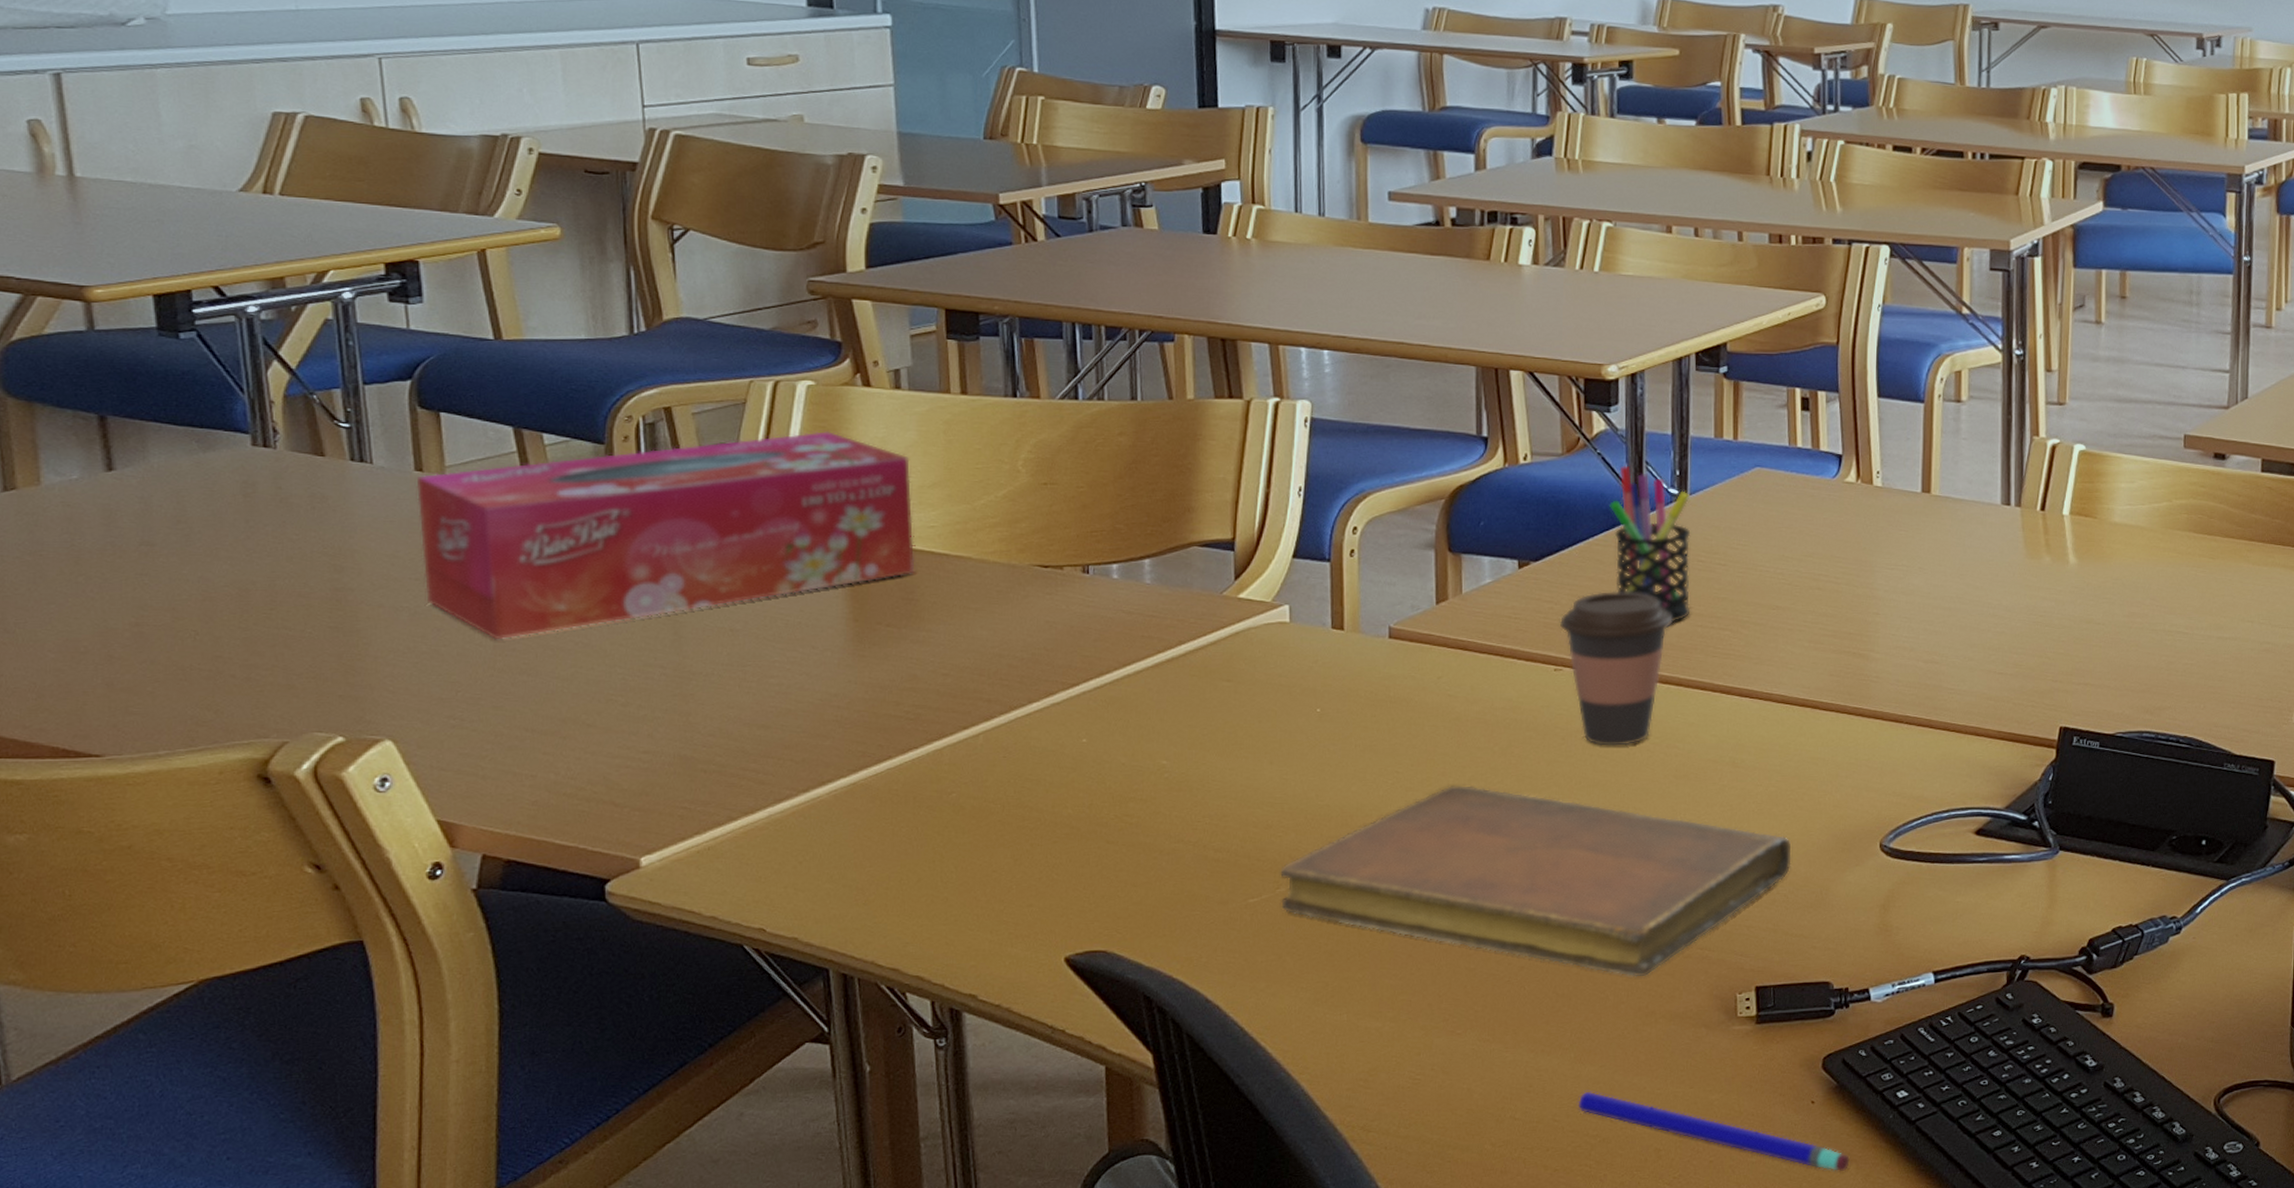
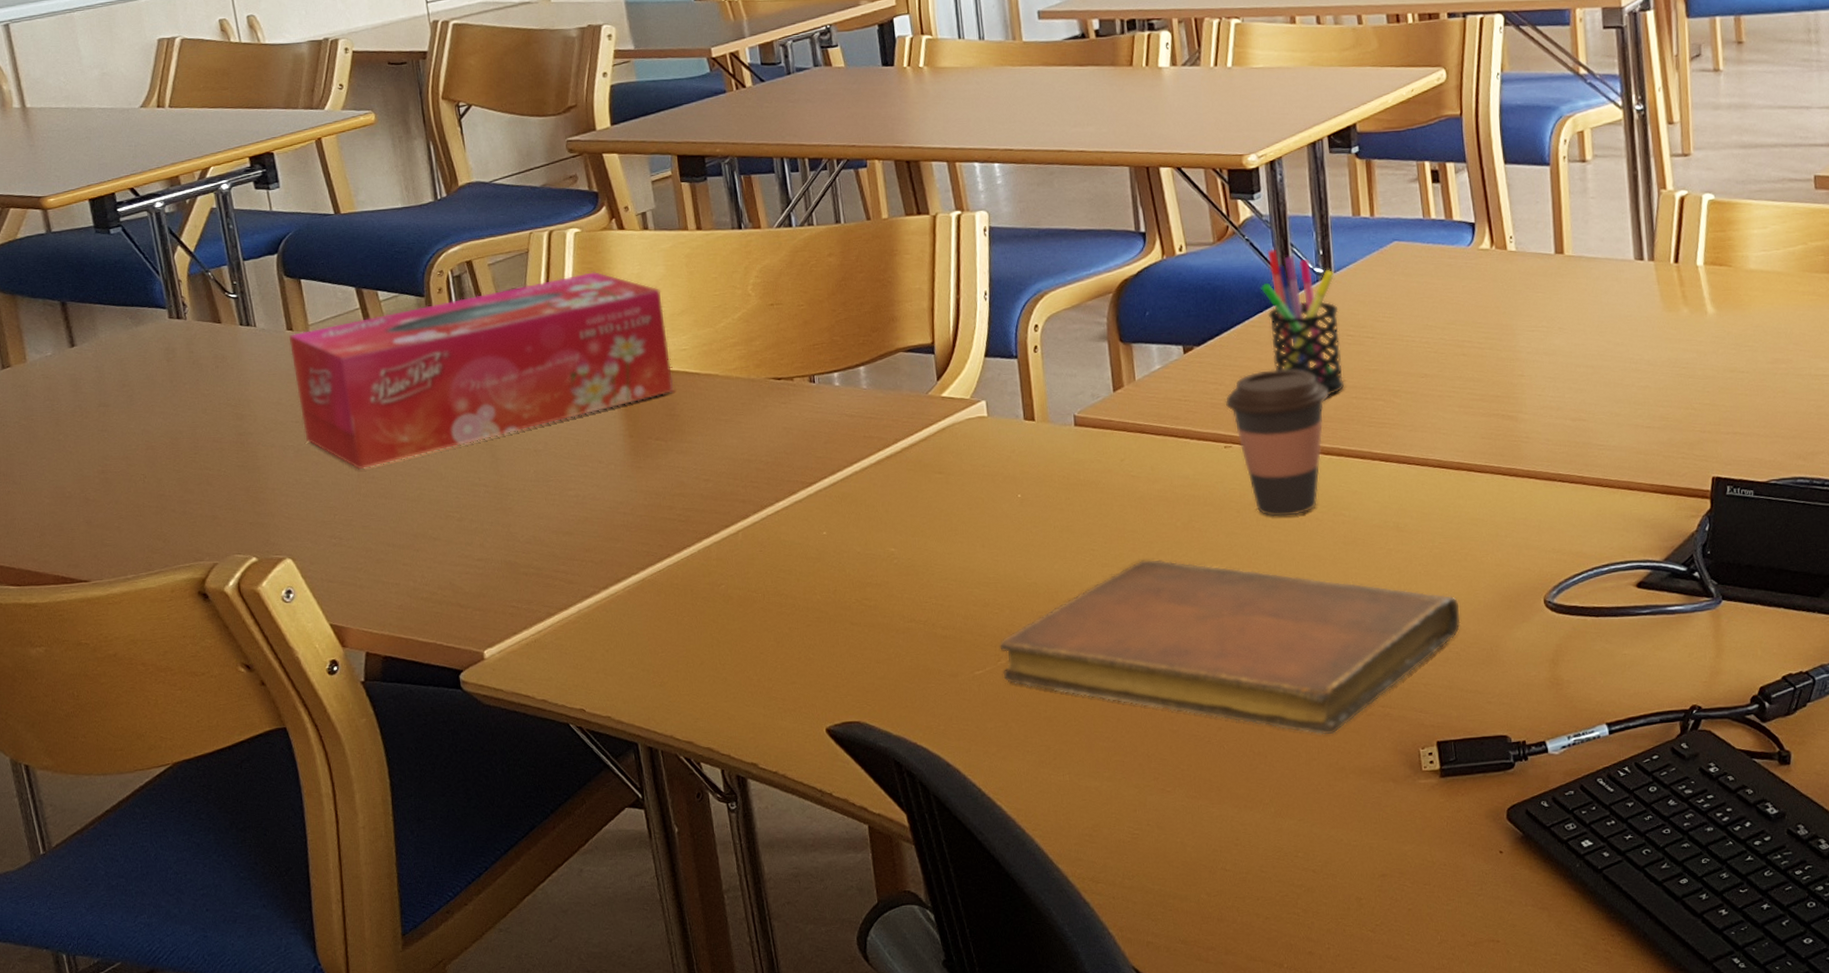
pen: present [1578,1091,1850,1172] -> none [1281,843,1542,920]

